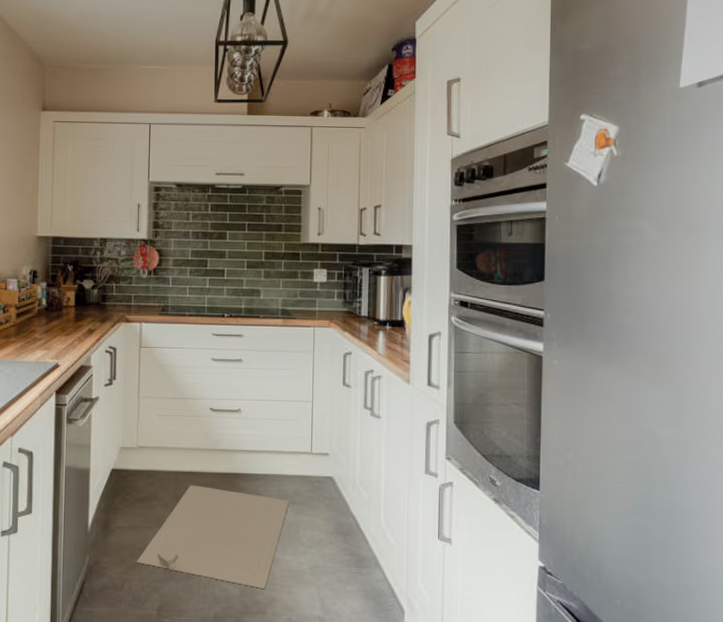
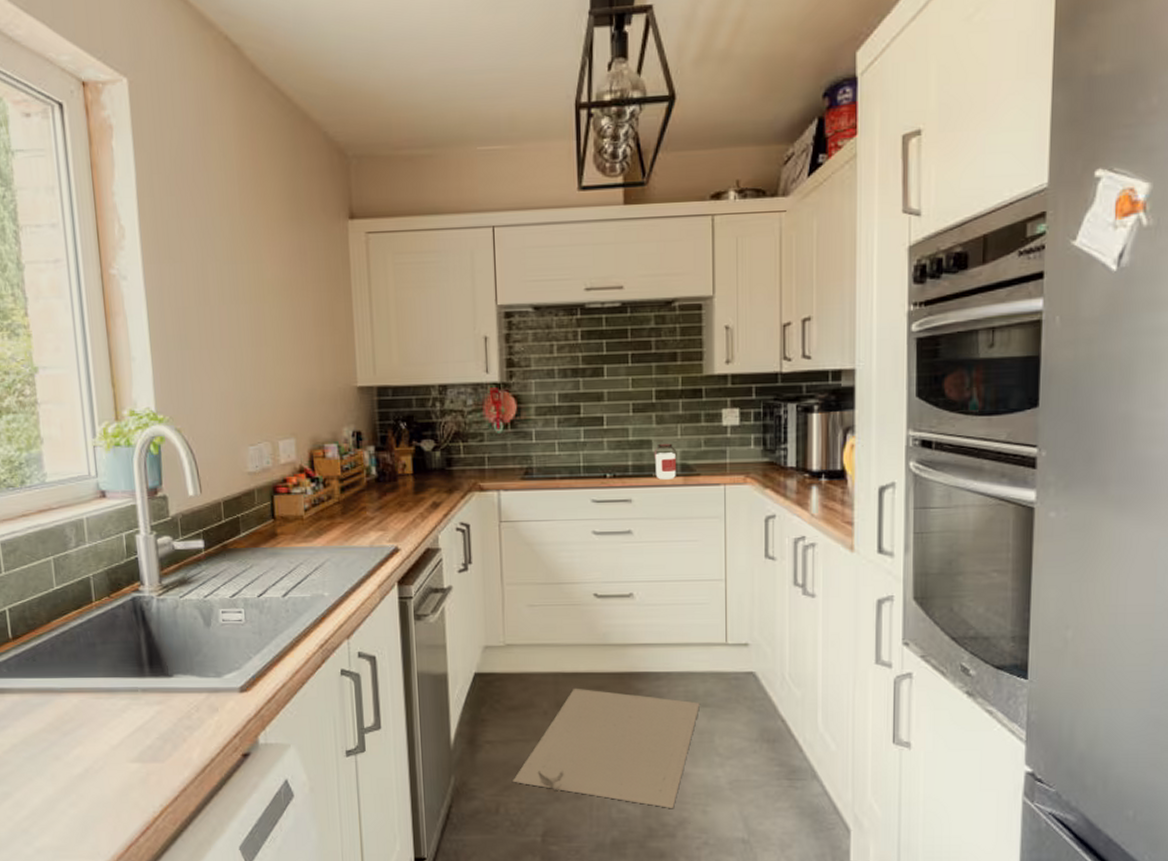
jar: none [261,292,279,321] -> present [654,443,677,480]

